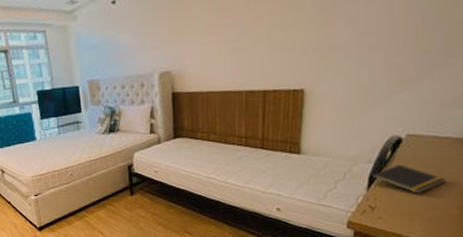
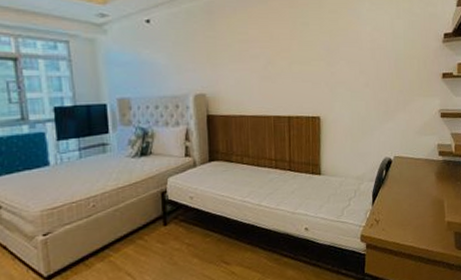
notepad: present [371,164,445,193] -> none [374,181,422,206]

